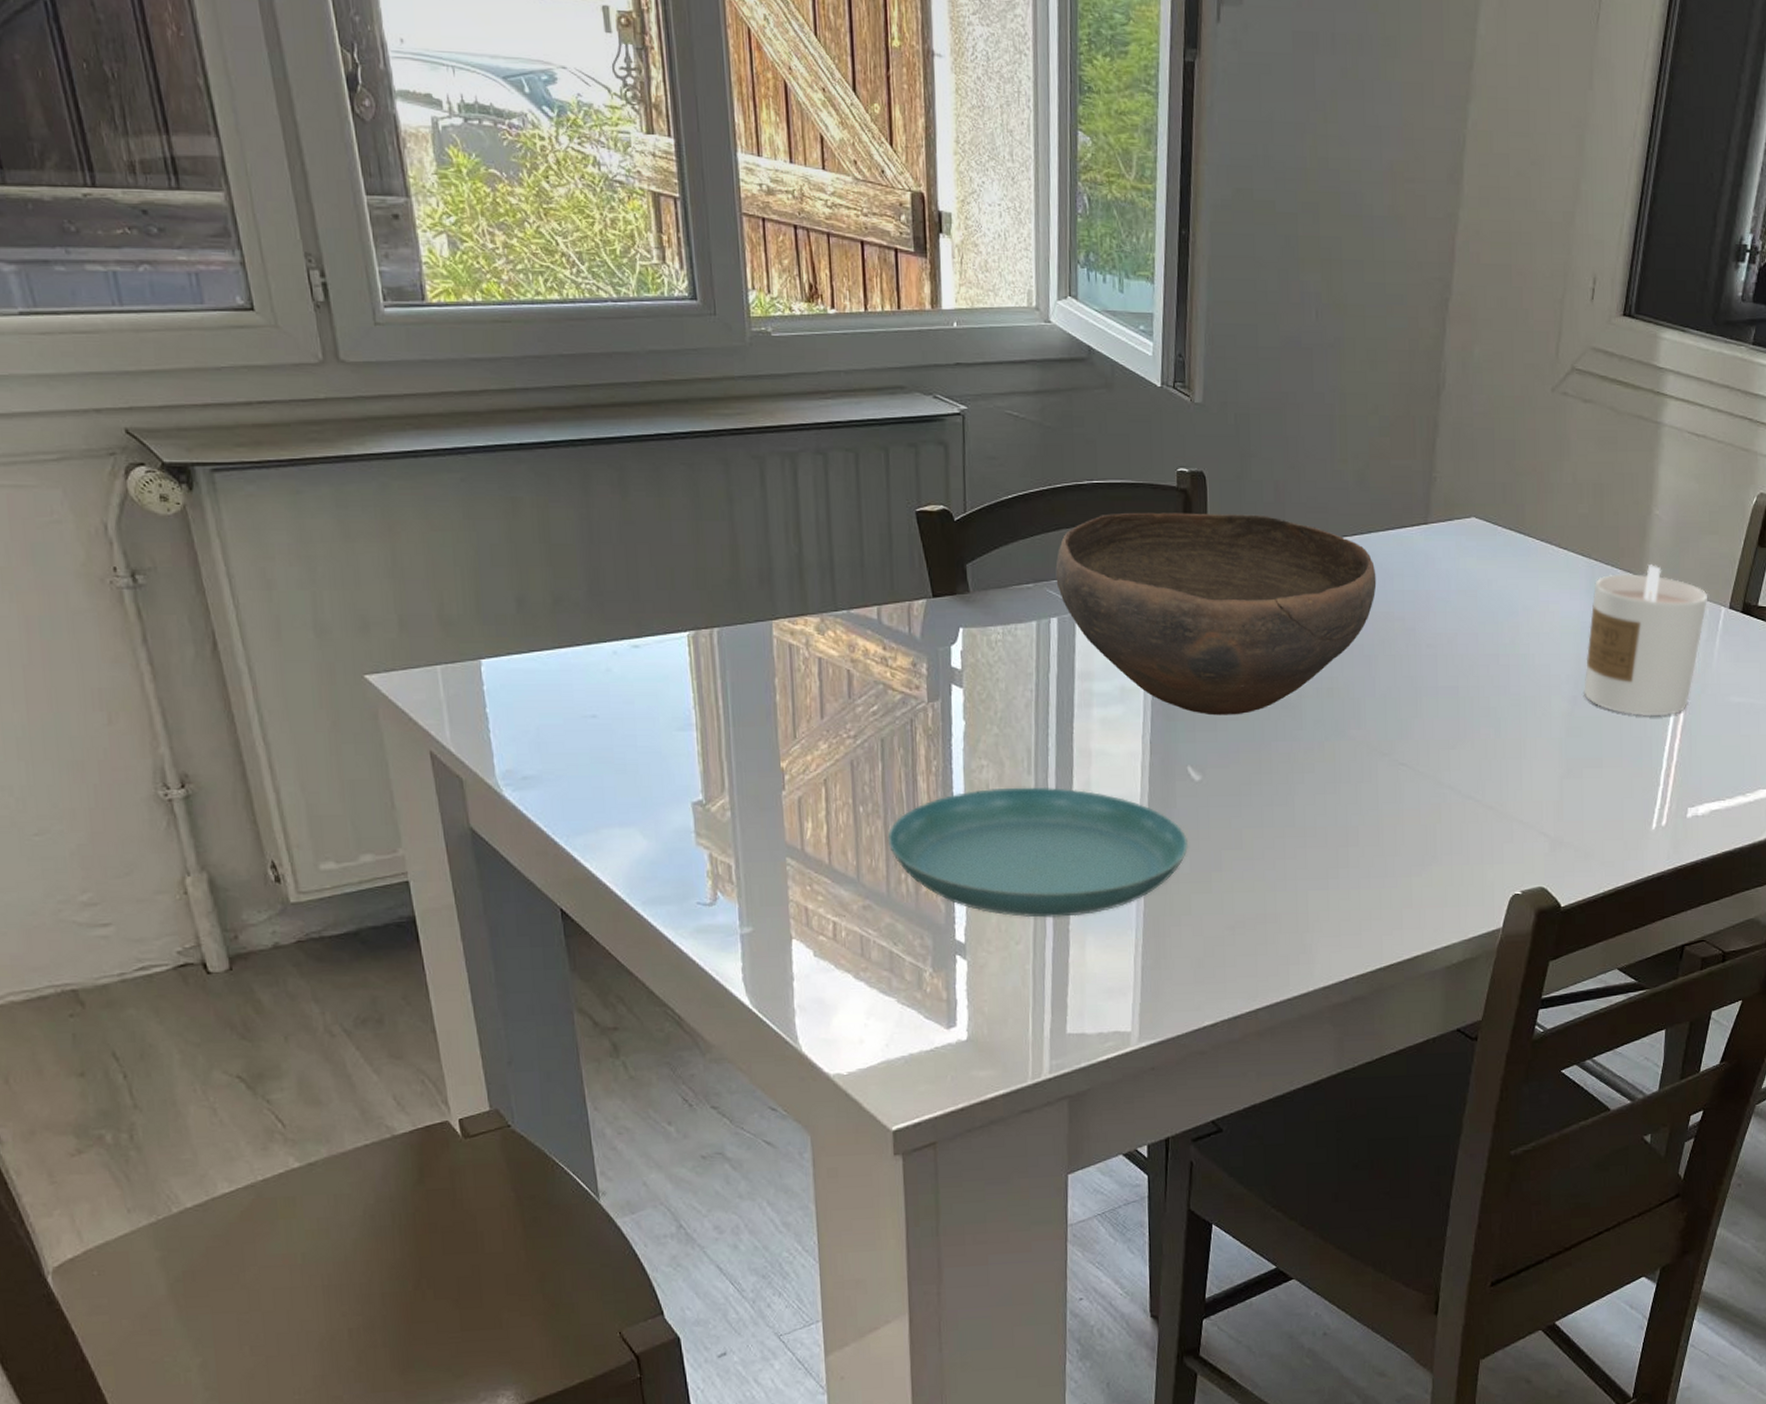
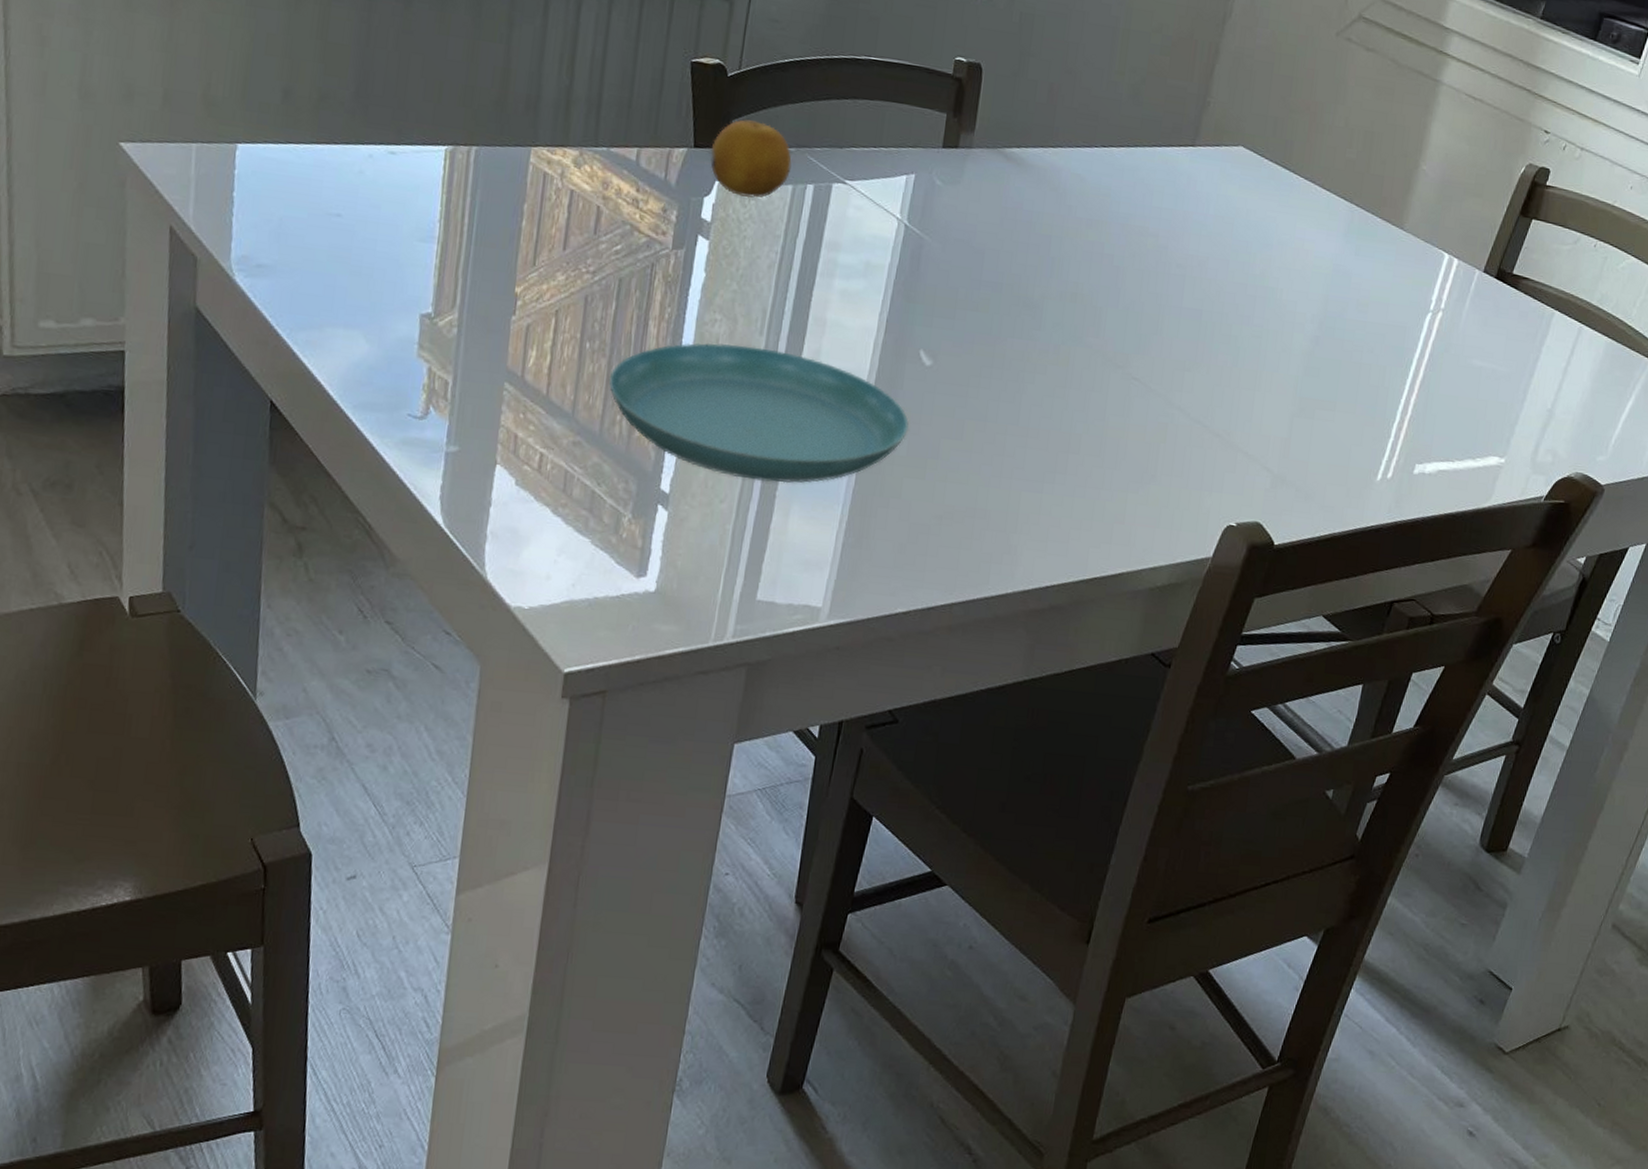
fruit: none [949,562,1032,640] -> present [710,119,792,198]
bowl: present [1055,512,1377,716] -> none [818,91,1137,307]
candle: present [1584,564,1708,716] -> none [1327,217,1464,370]

